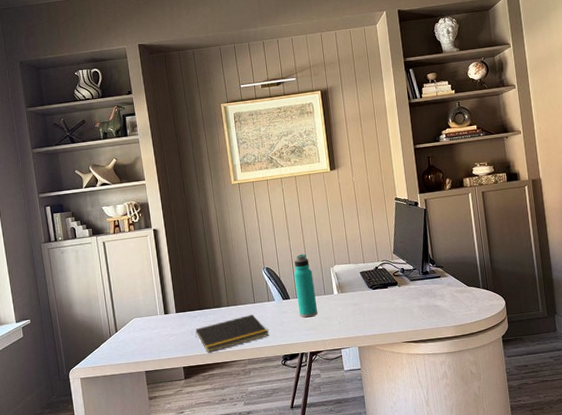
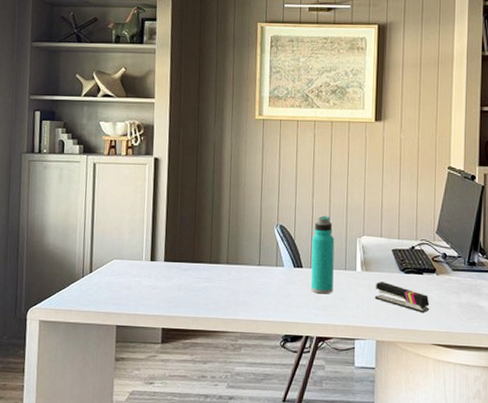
notepad: present [195,315,269,353] -> none [183,279,271,317]
stapler: none [351,299,397,319] -> present [374,282,430,314]

